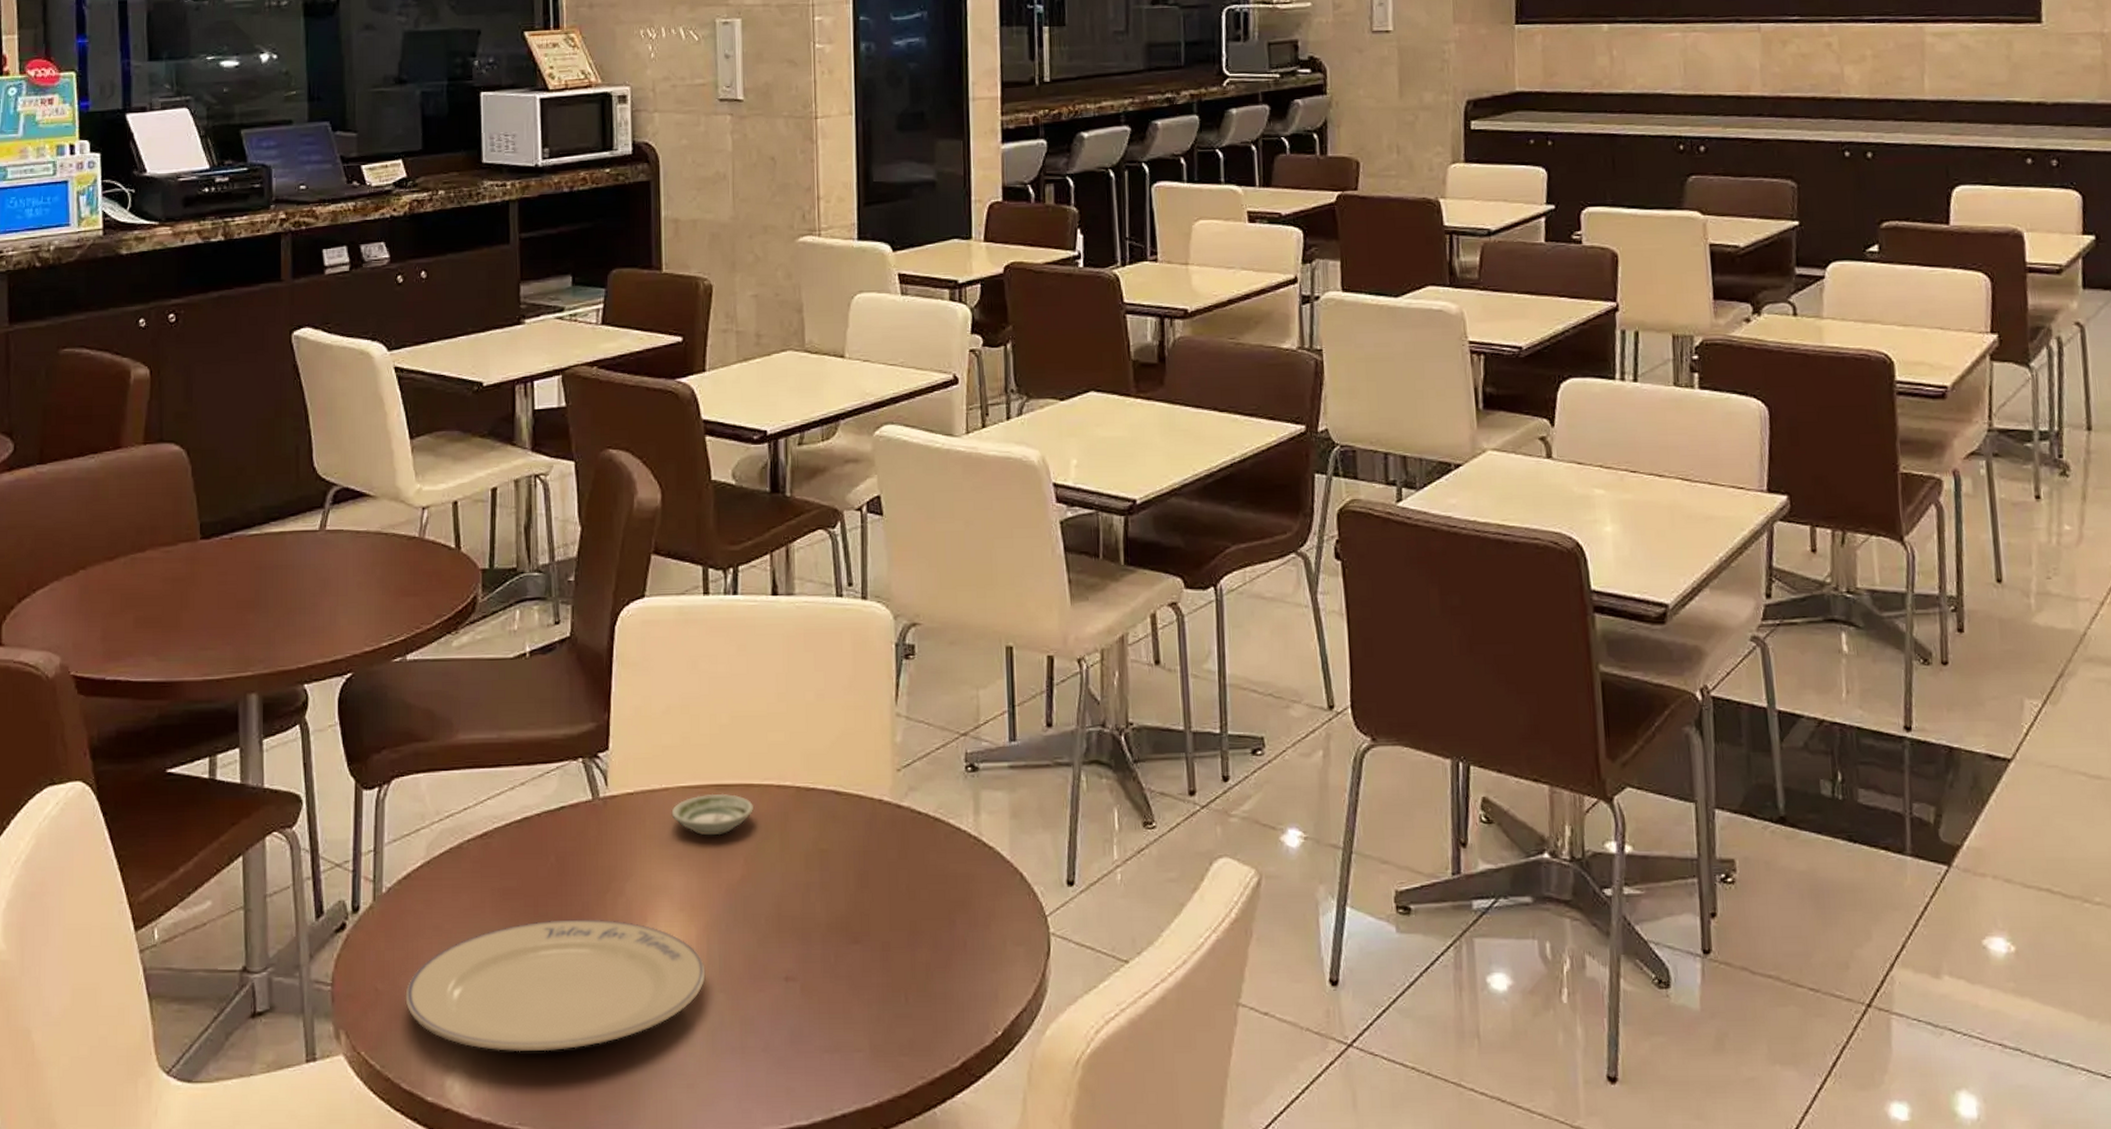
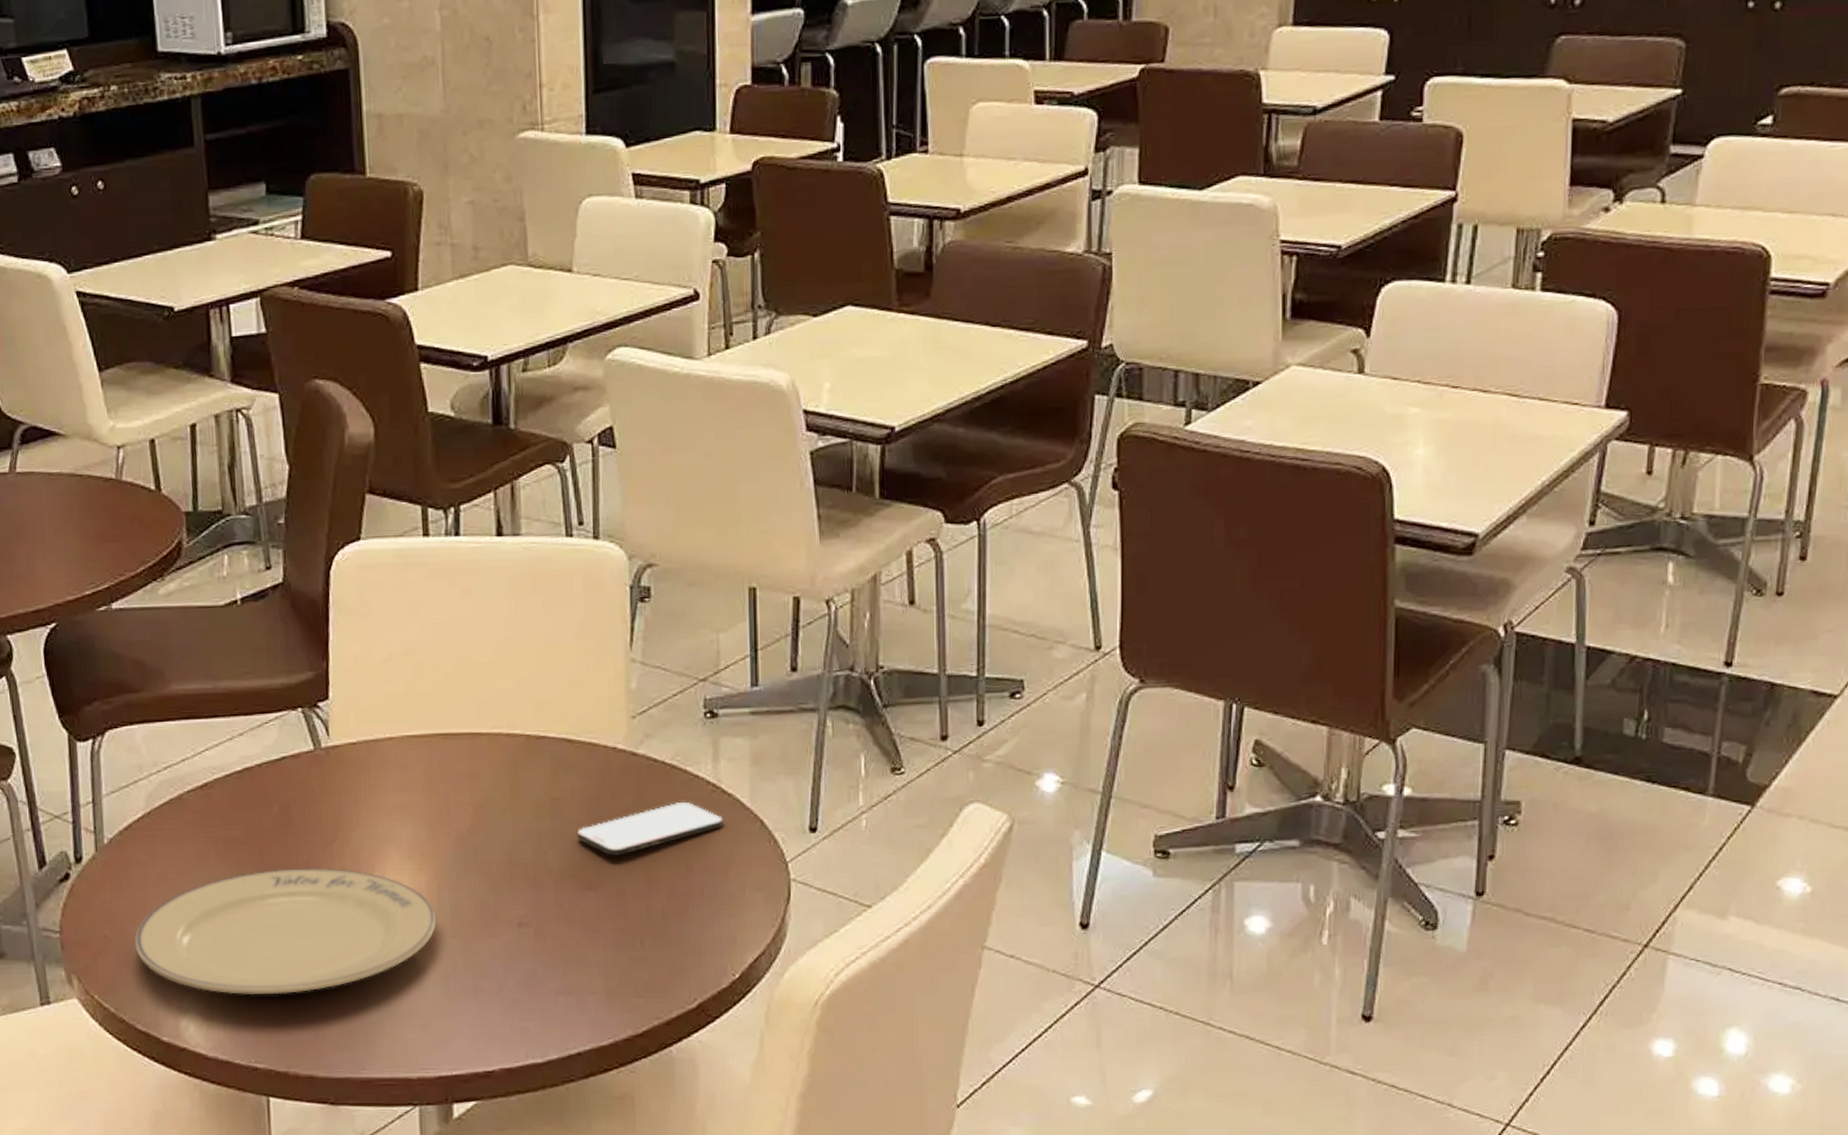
saucer: present [671,793,753,836] -> none [396,742,482,785]
smartphone: none [843,855,984,910] -> present [576,802,723,857]

